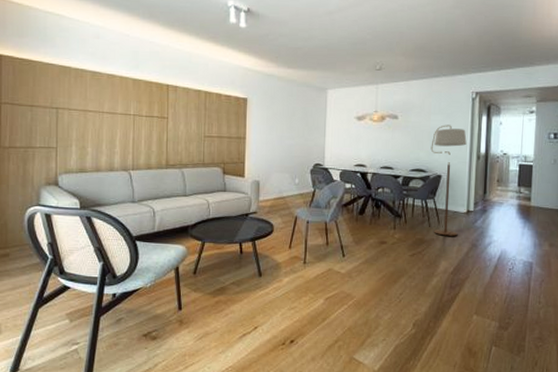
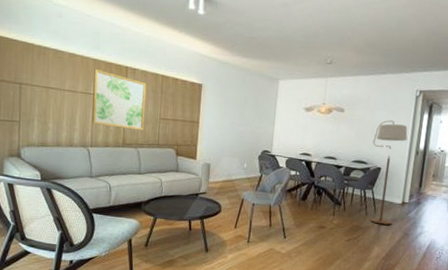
wall art: none [133,88,189,151] -> present [92,68,147,131]

